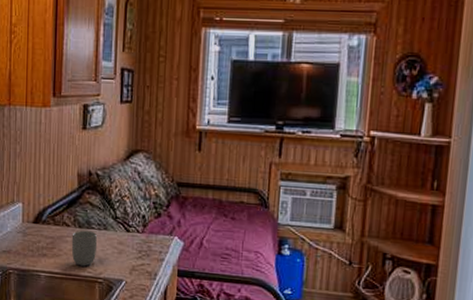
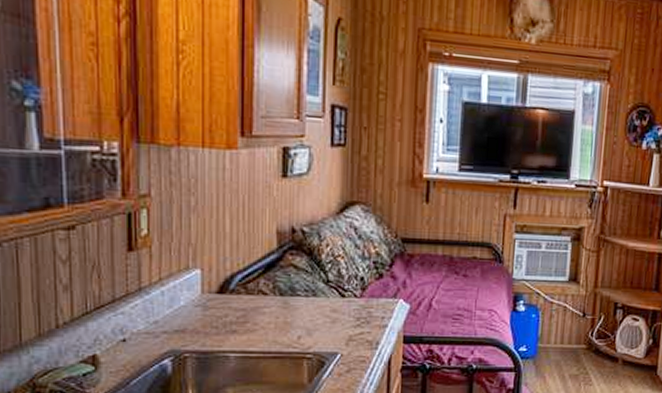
cup: present [71,230,97,267] -> none [270,298,304,341]

